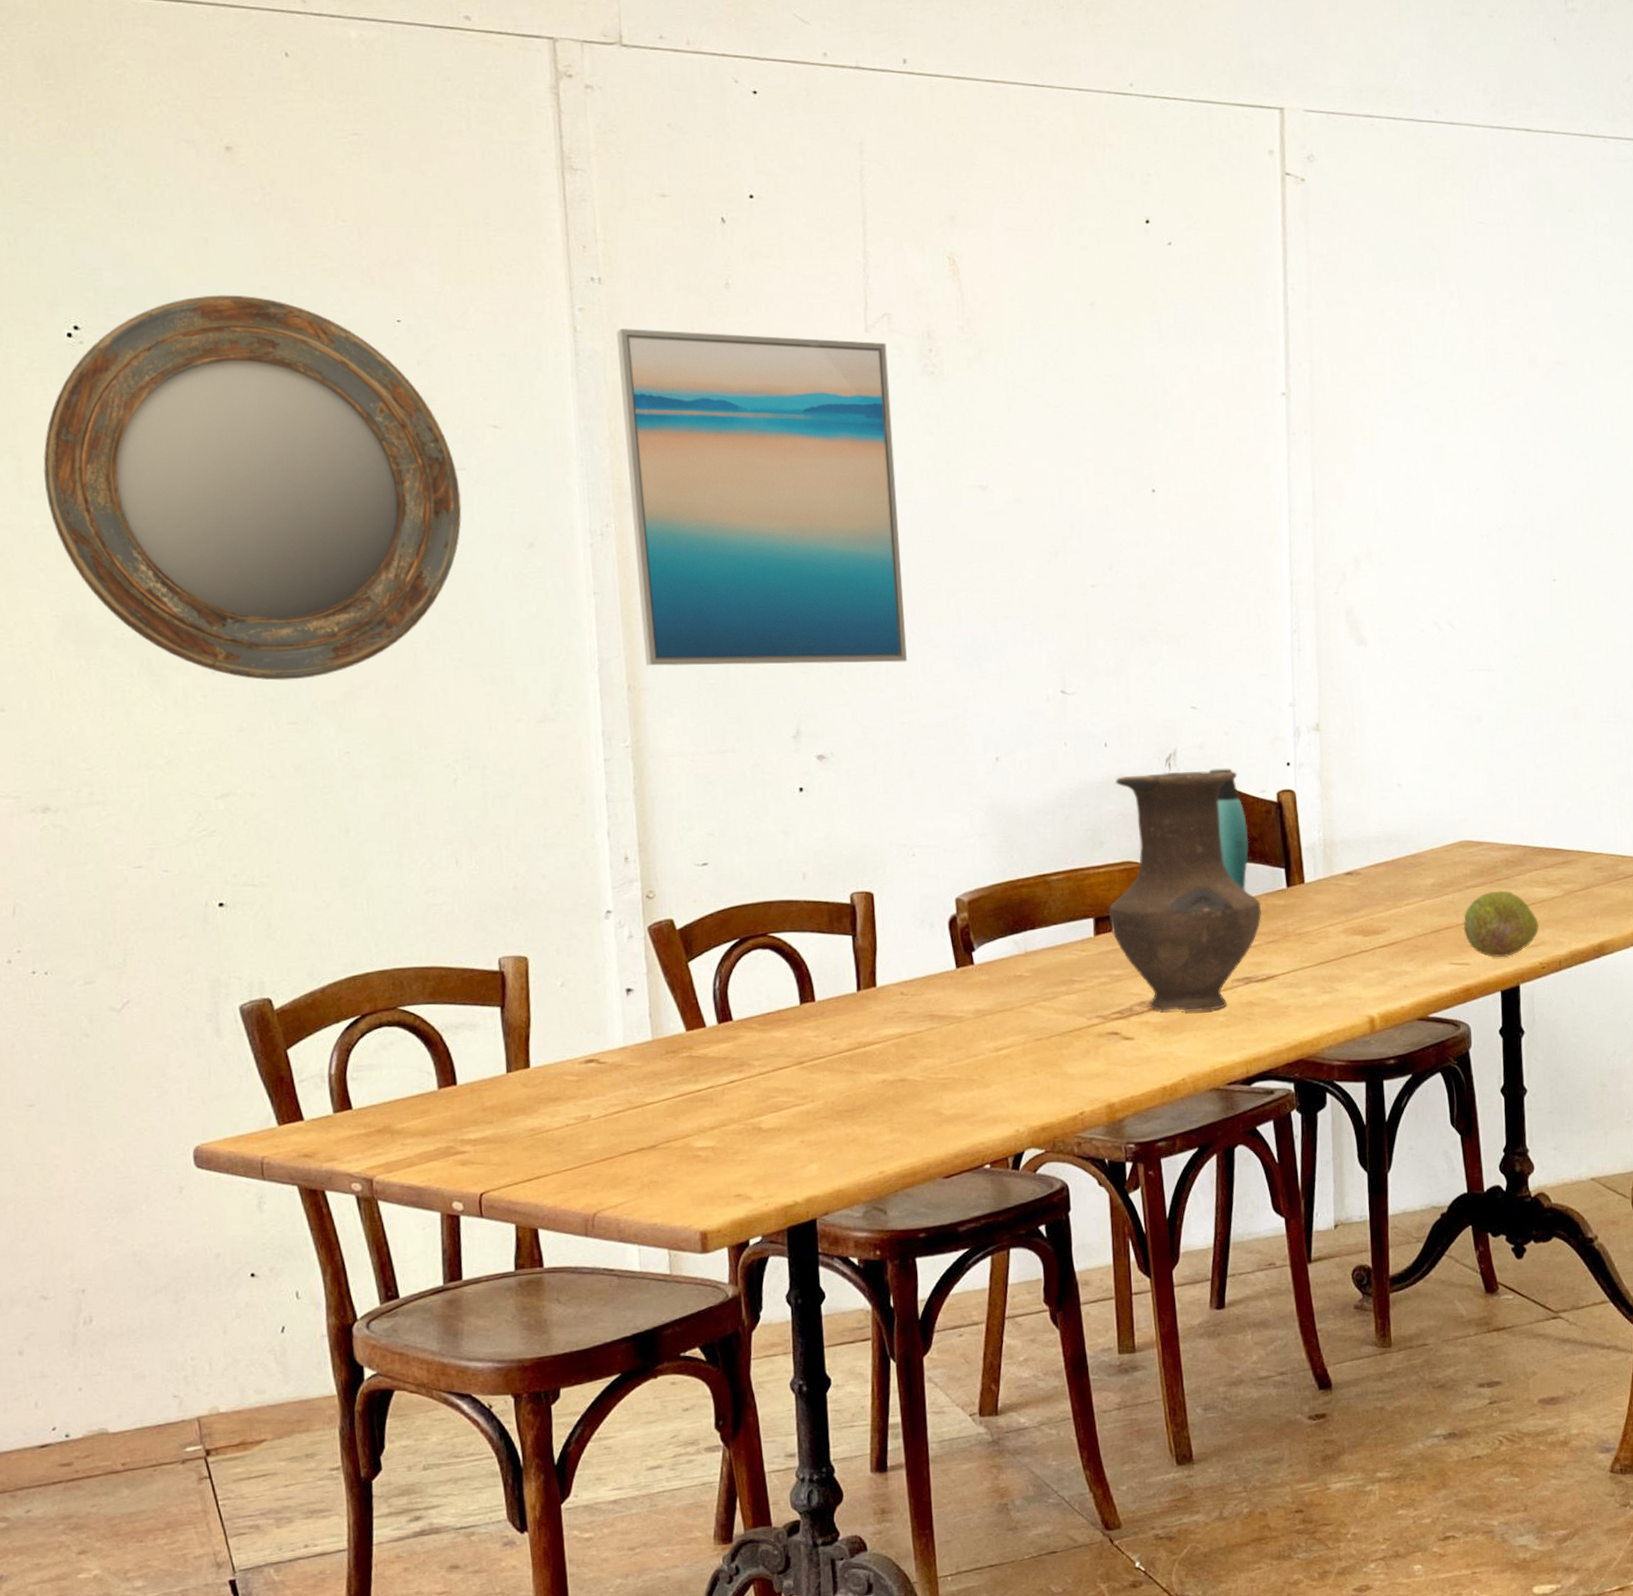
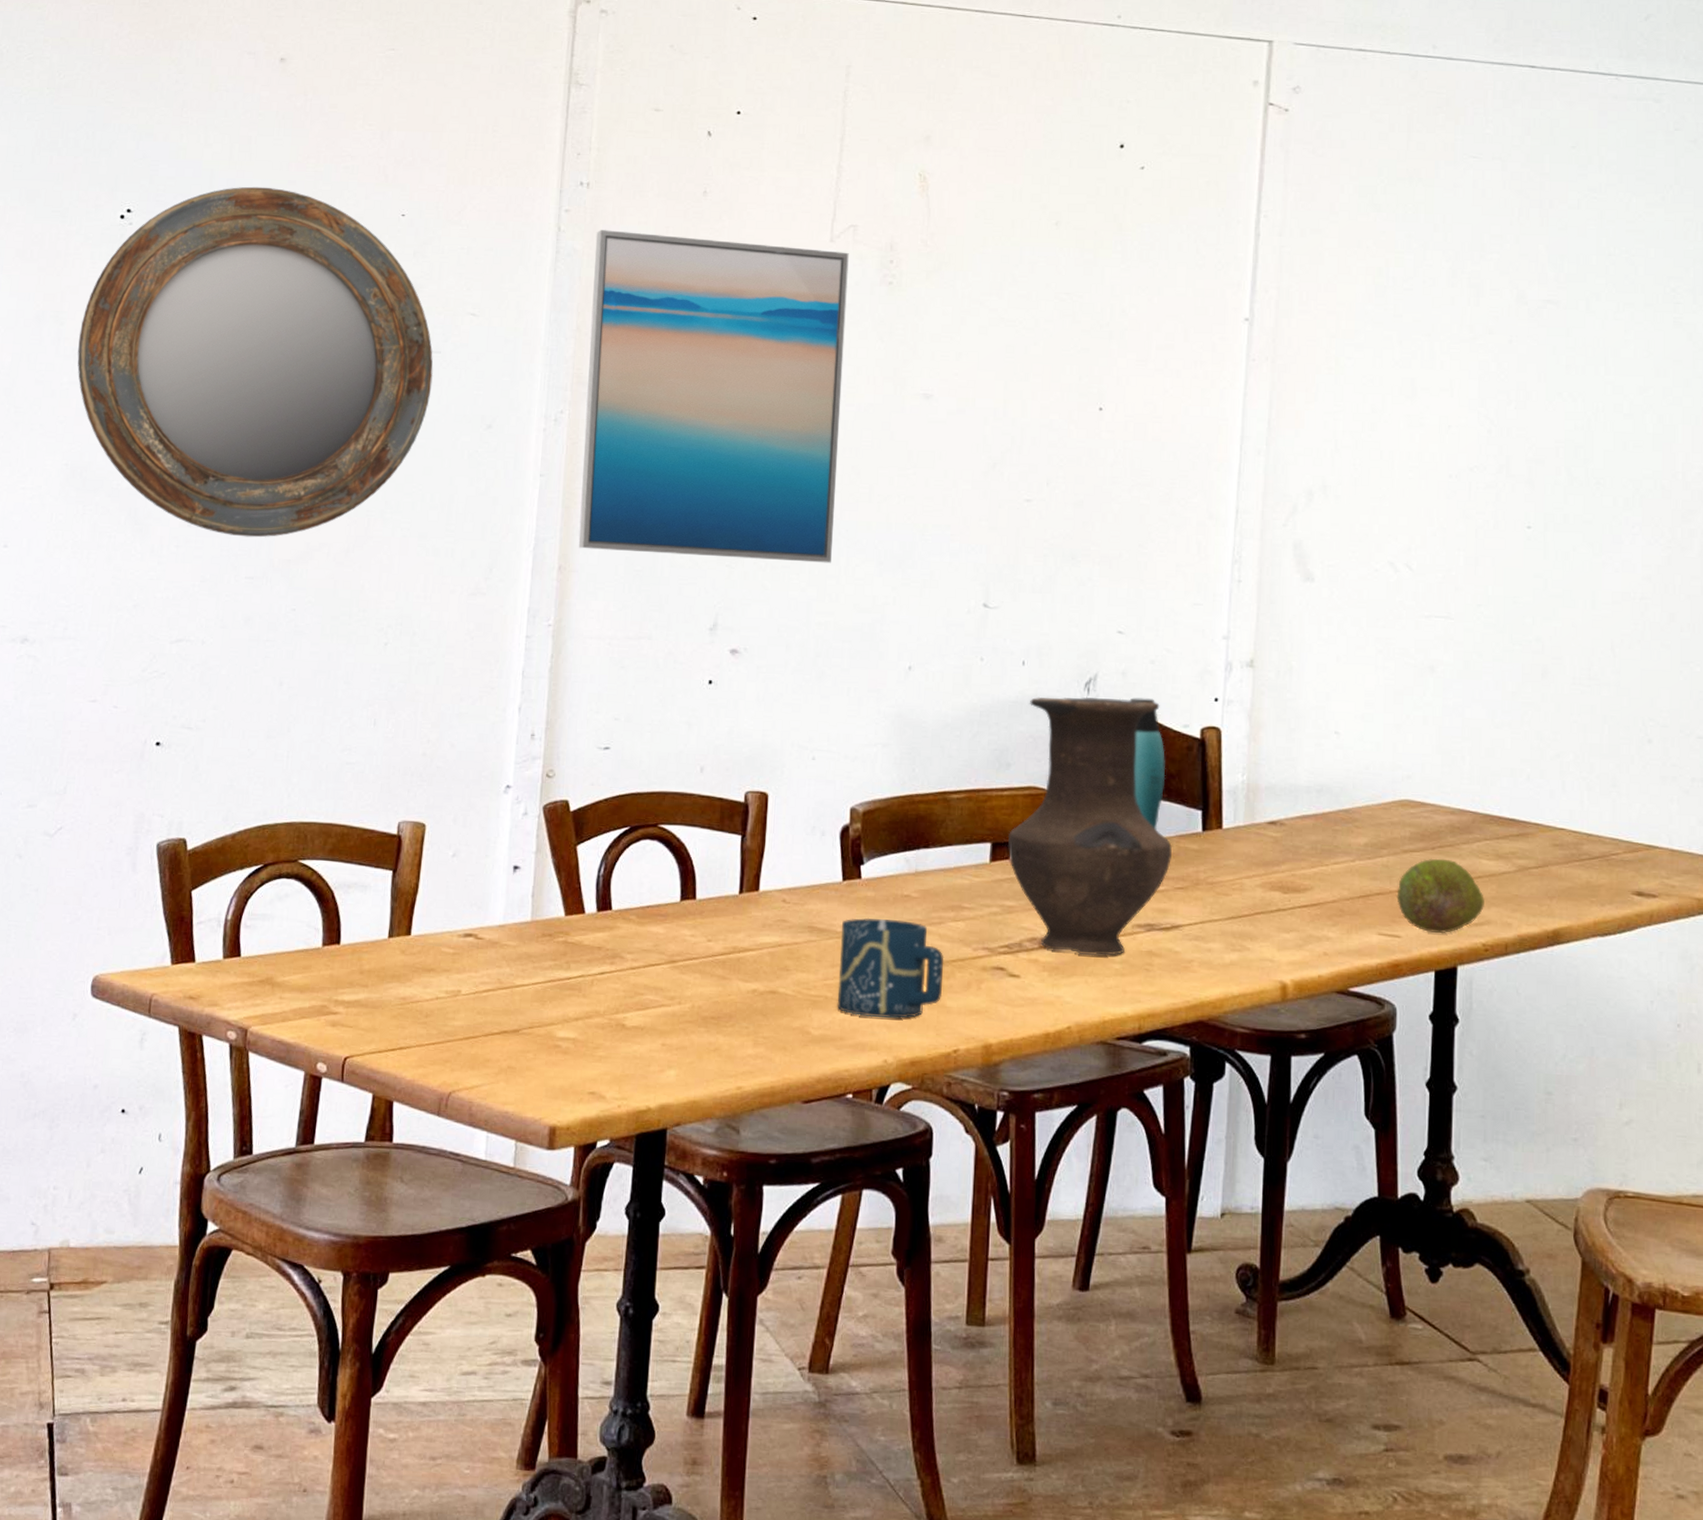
cup: none [961,999,1063,1092] -> present [837,917,944,1018]

